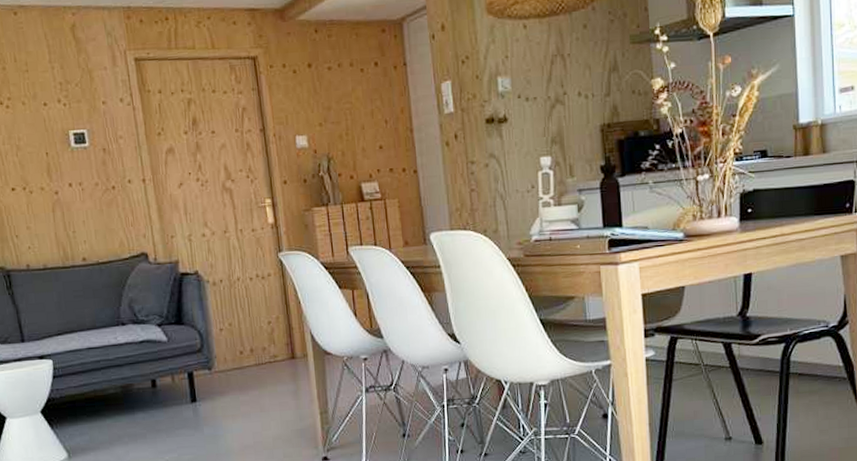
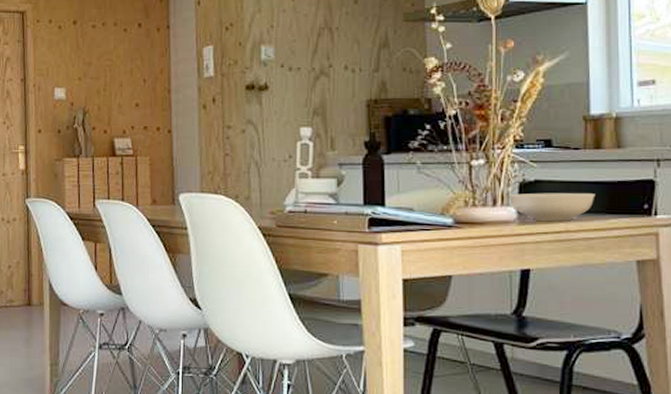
bowl: none [732,197,805,228] -> present [509,192,596,222]

